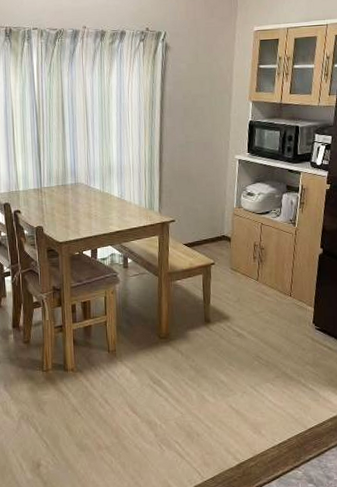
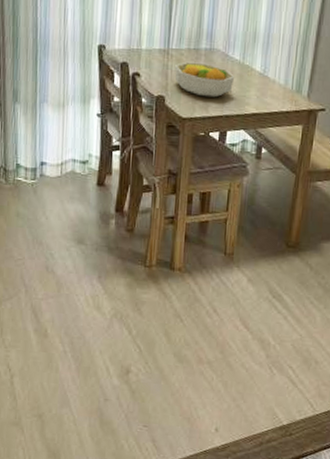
fruit bowl: none [48,196,98,223] -> present [175,61,235,98]

